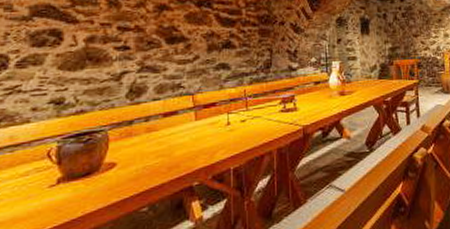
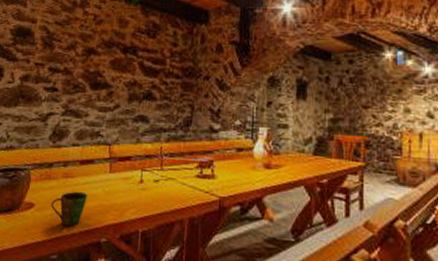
cup: none [135,142,174,178] -> present [51,191,87,227]

